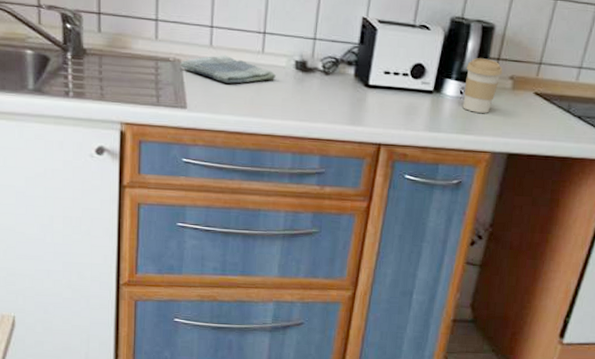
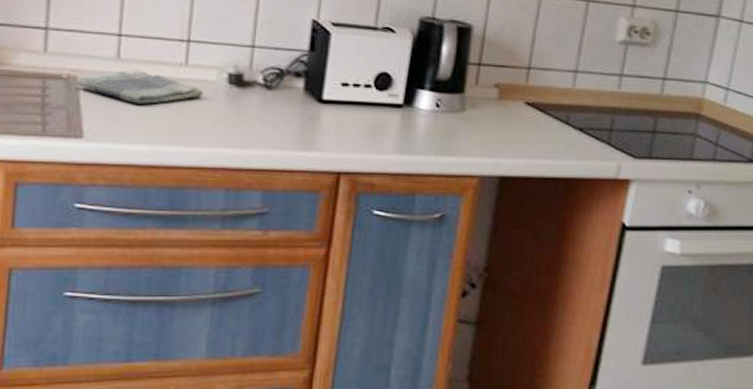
coffee cup: present [463,58,503,113] -> none [440,64,485,129]

